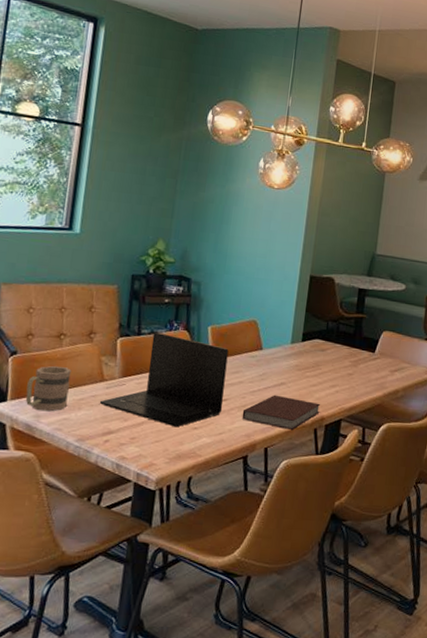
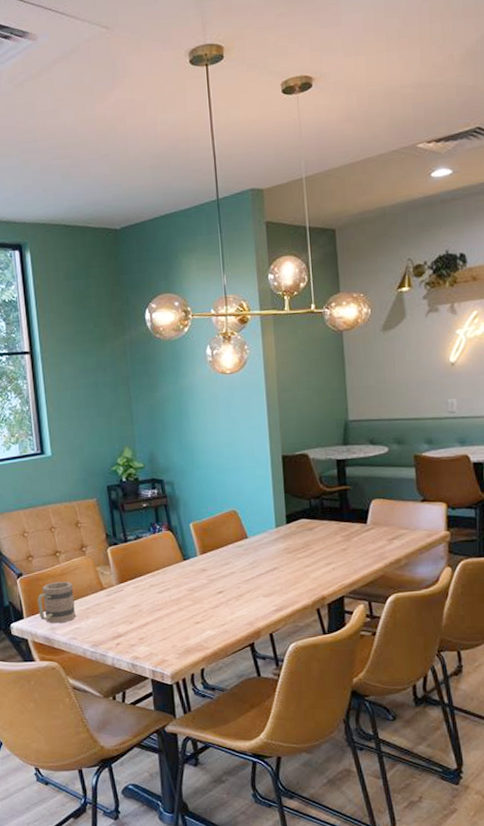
laptop: present [99,332,229,428] -> none [103,536,220,624]
notebook: present [242,394,321,430] -> none [240,580,320,613]

